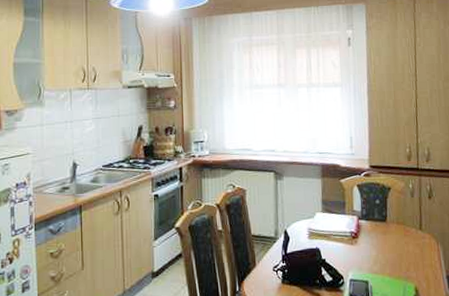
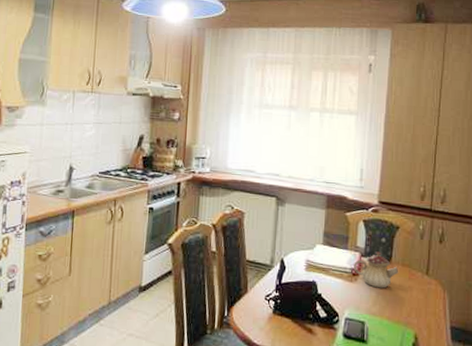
teapot: none [353,213,395,248] -> present [354,251,399,289]

